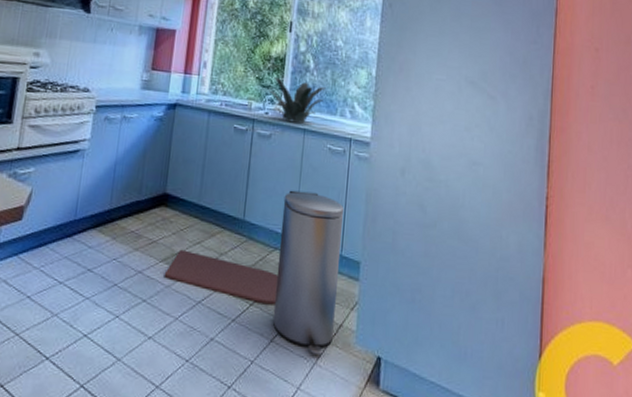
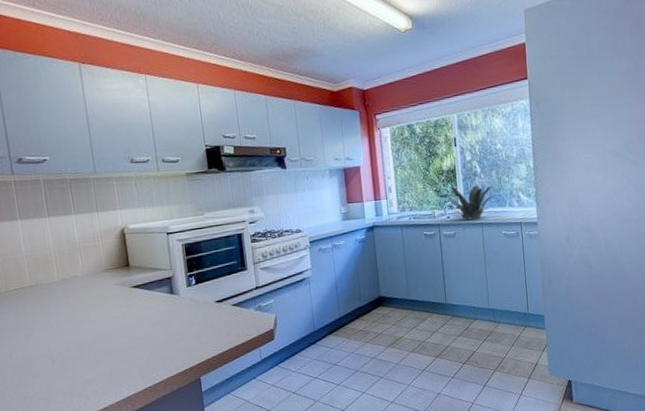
door mat: present [164,249,278,305] -> none [392,335,483,361]
pedal bin: present [272,190,345,354] -> none [474,270,532,388]

